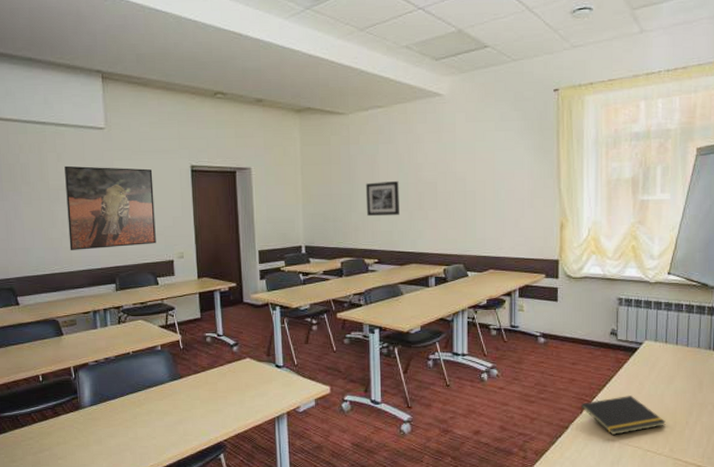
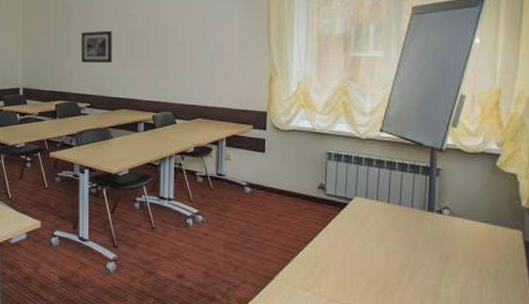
notepad: present [580,394,666,435] -> none [286,250,376,290]

